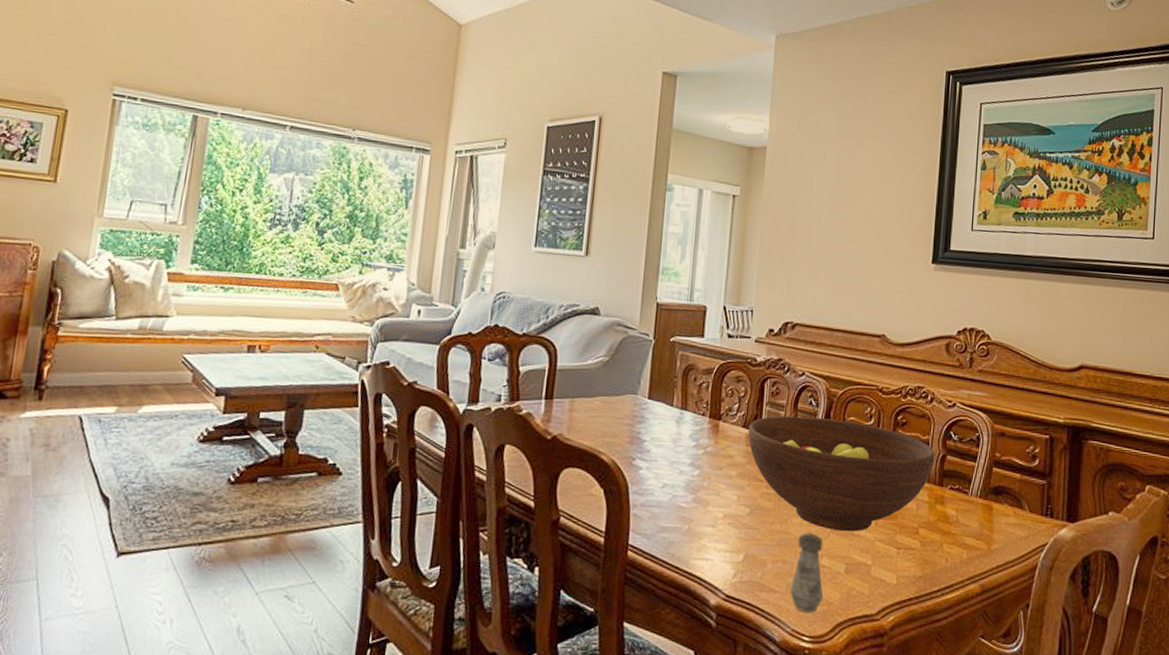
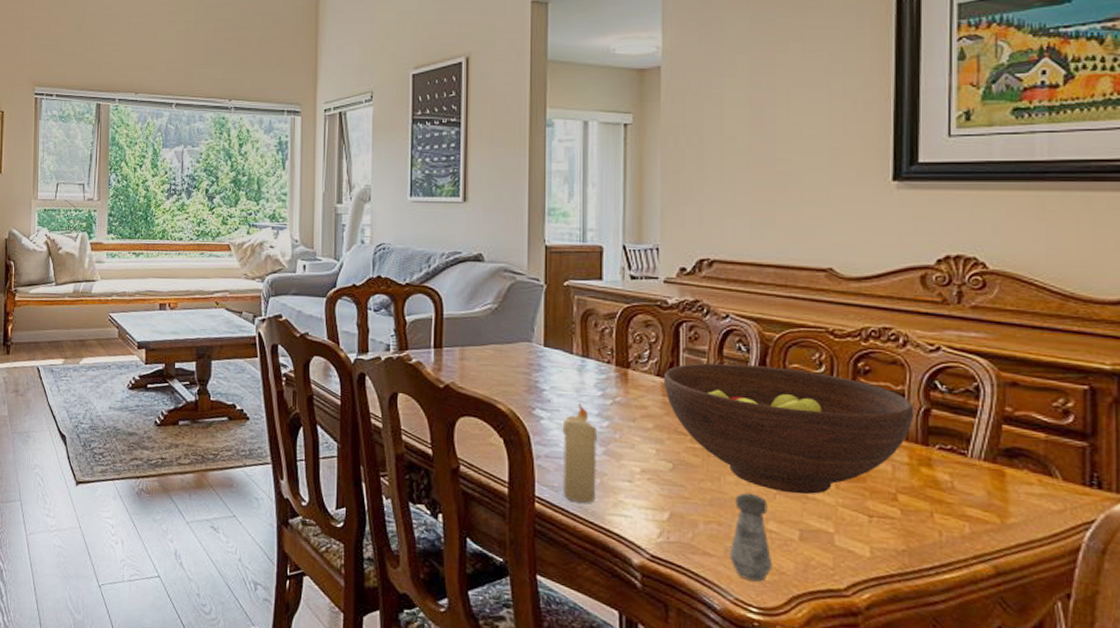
candle: none [654,453,689,549] -> present [562,403,598,503]

